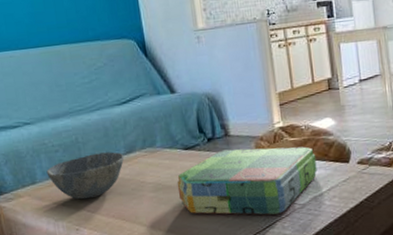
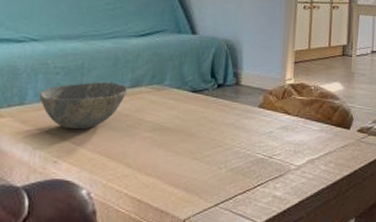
board game: present [177,146,317,215] -> none [175,98,320,173]

